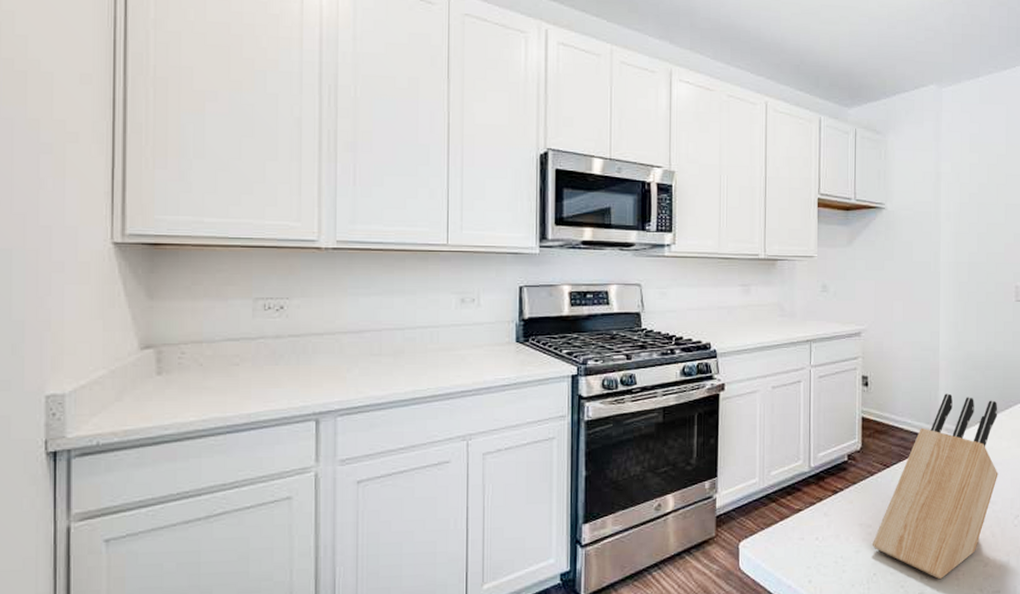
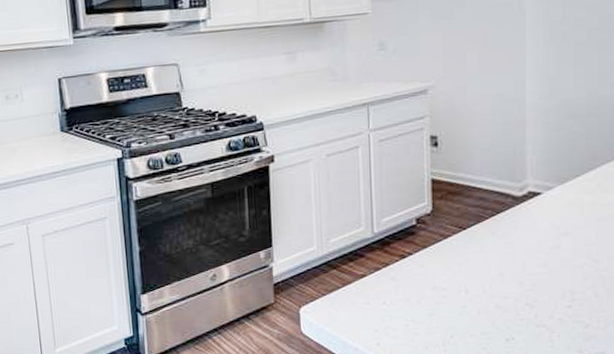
knife block: present [871,393,998,580] -> none [447,147,603,342]

